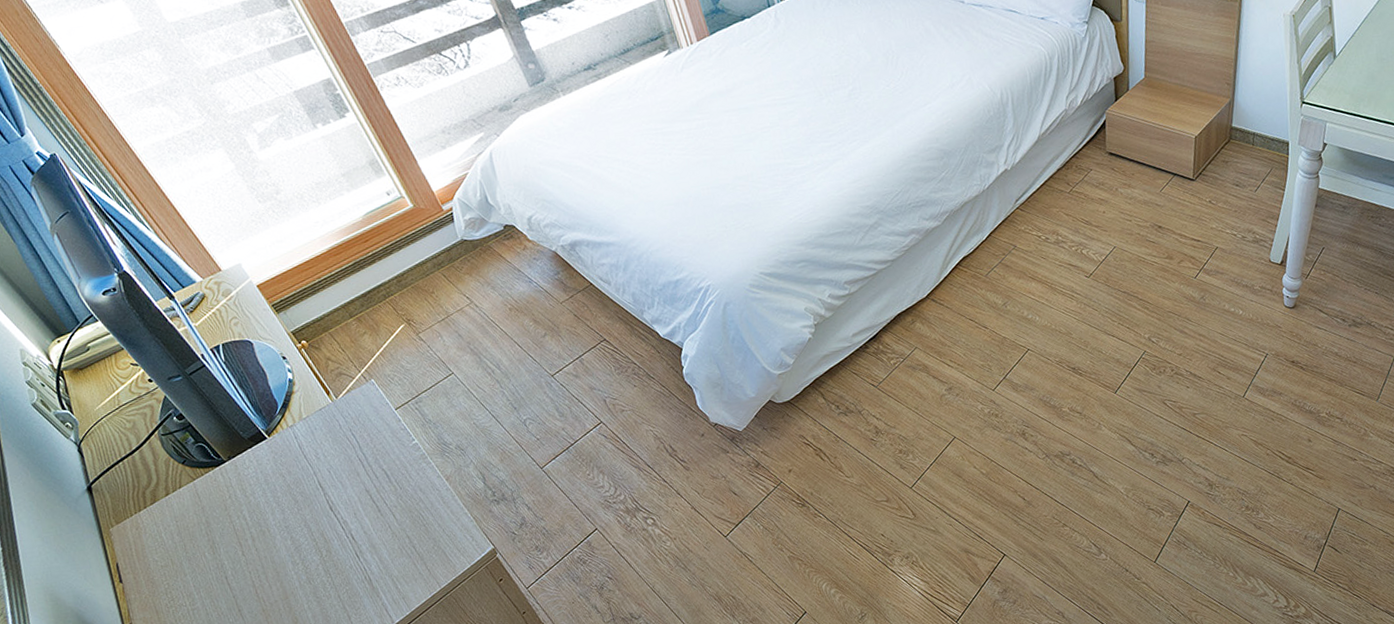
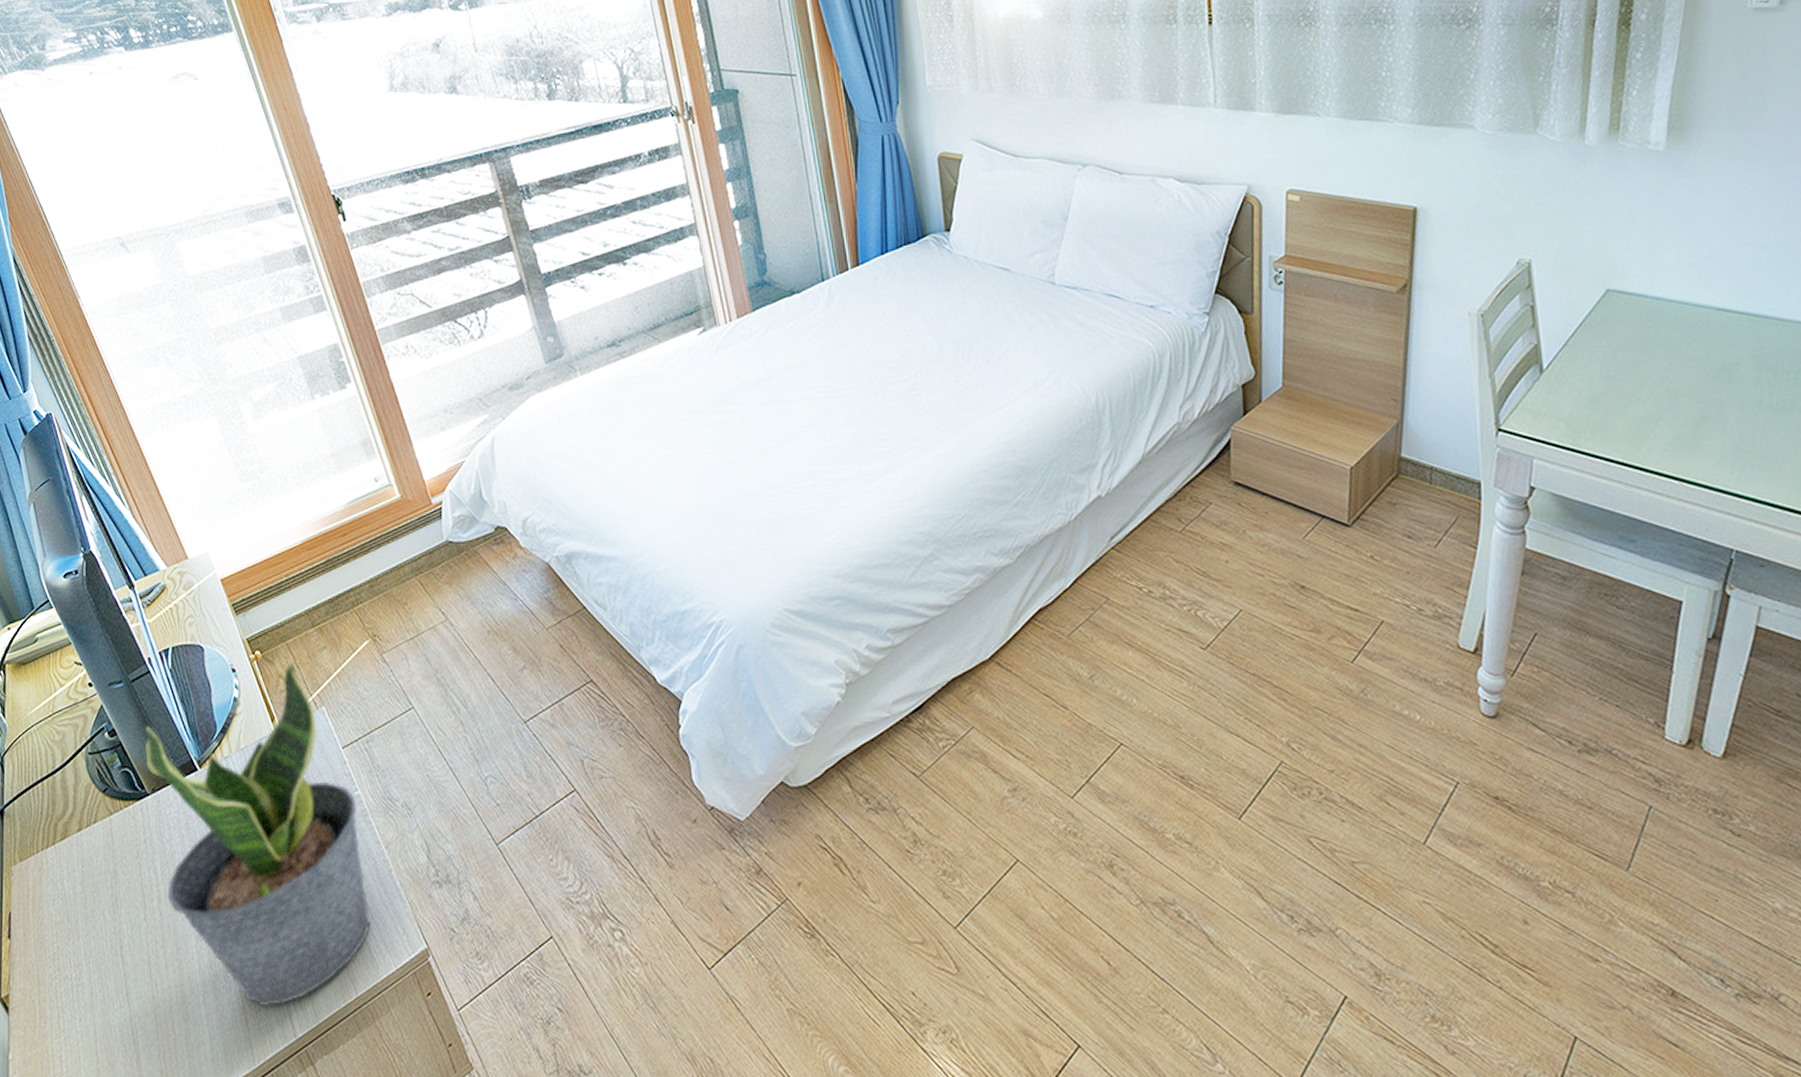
potted plant: none [210,346,444,605] -> present [145,661,372,1006]

